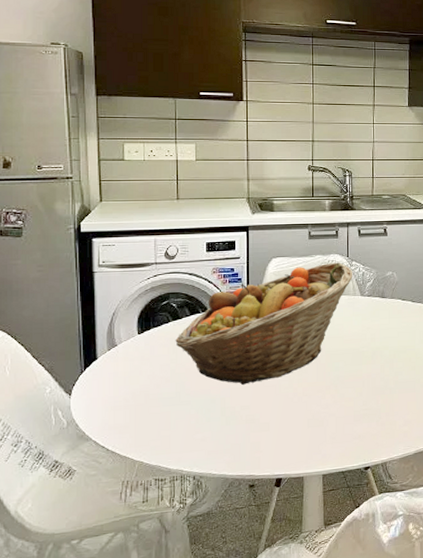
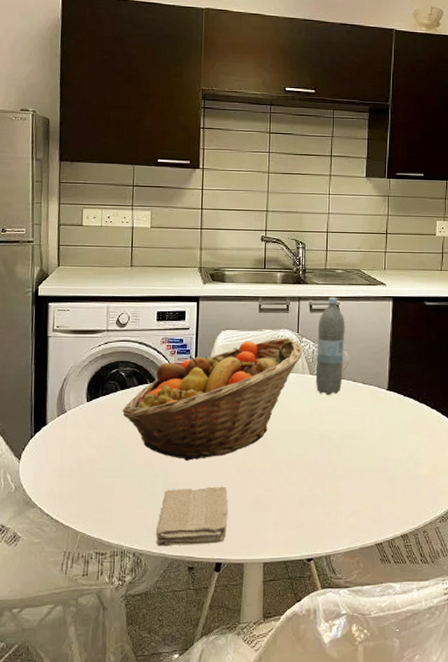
washcloth: none [215,406,286,469] -> present [155,486,228,547]
water bottle: none [366,221,393,315] -> present [315,296,345,396]

